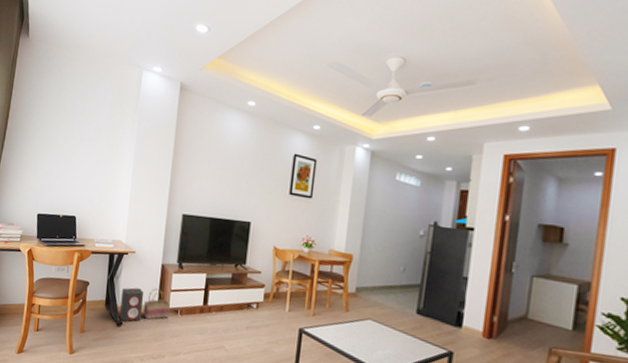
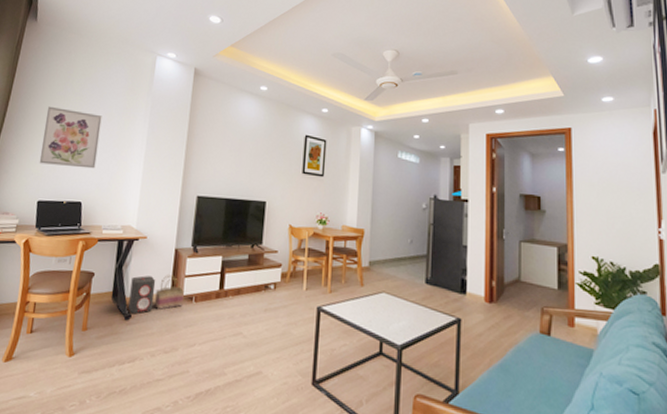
wall art: none [37,123,92,185] -> present [39,106,102,169]

